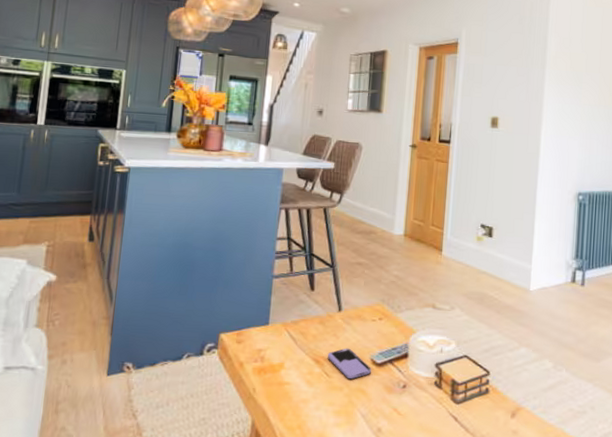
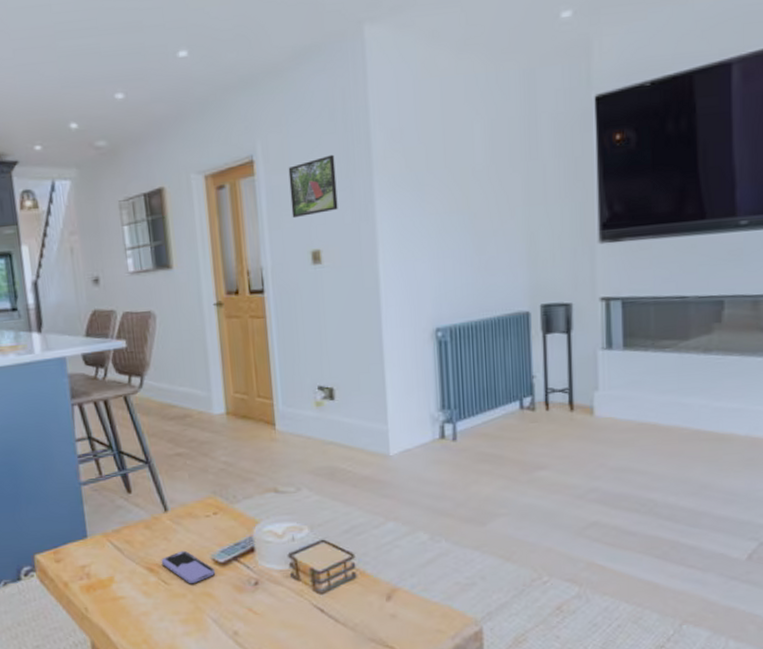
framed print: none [481,48,519,91] -> present [288,154,338,219]

